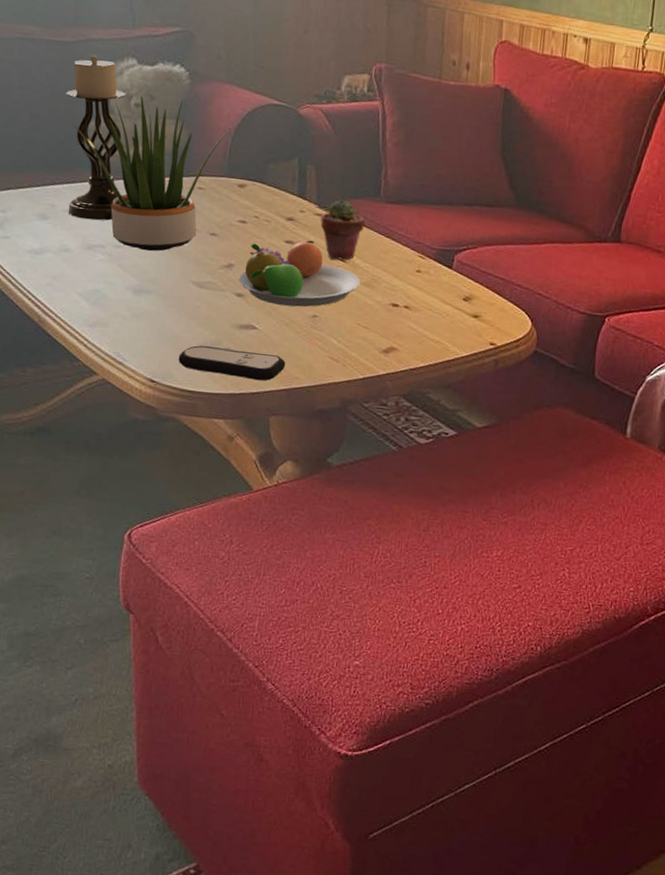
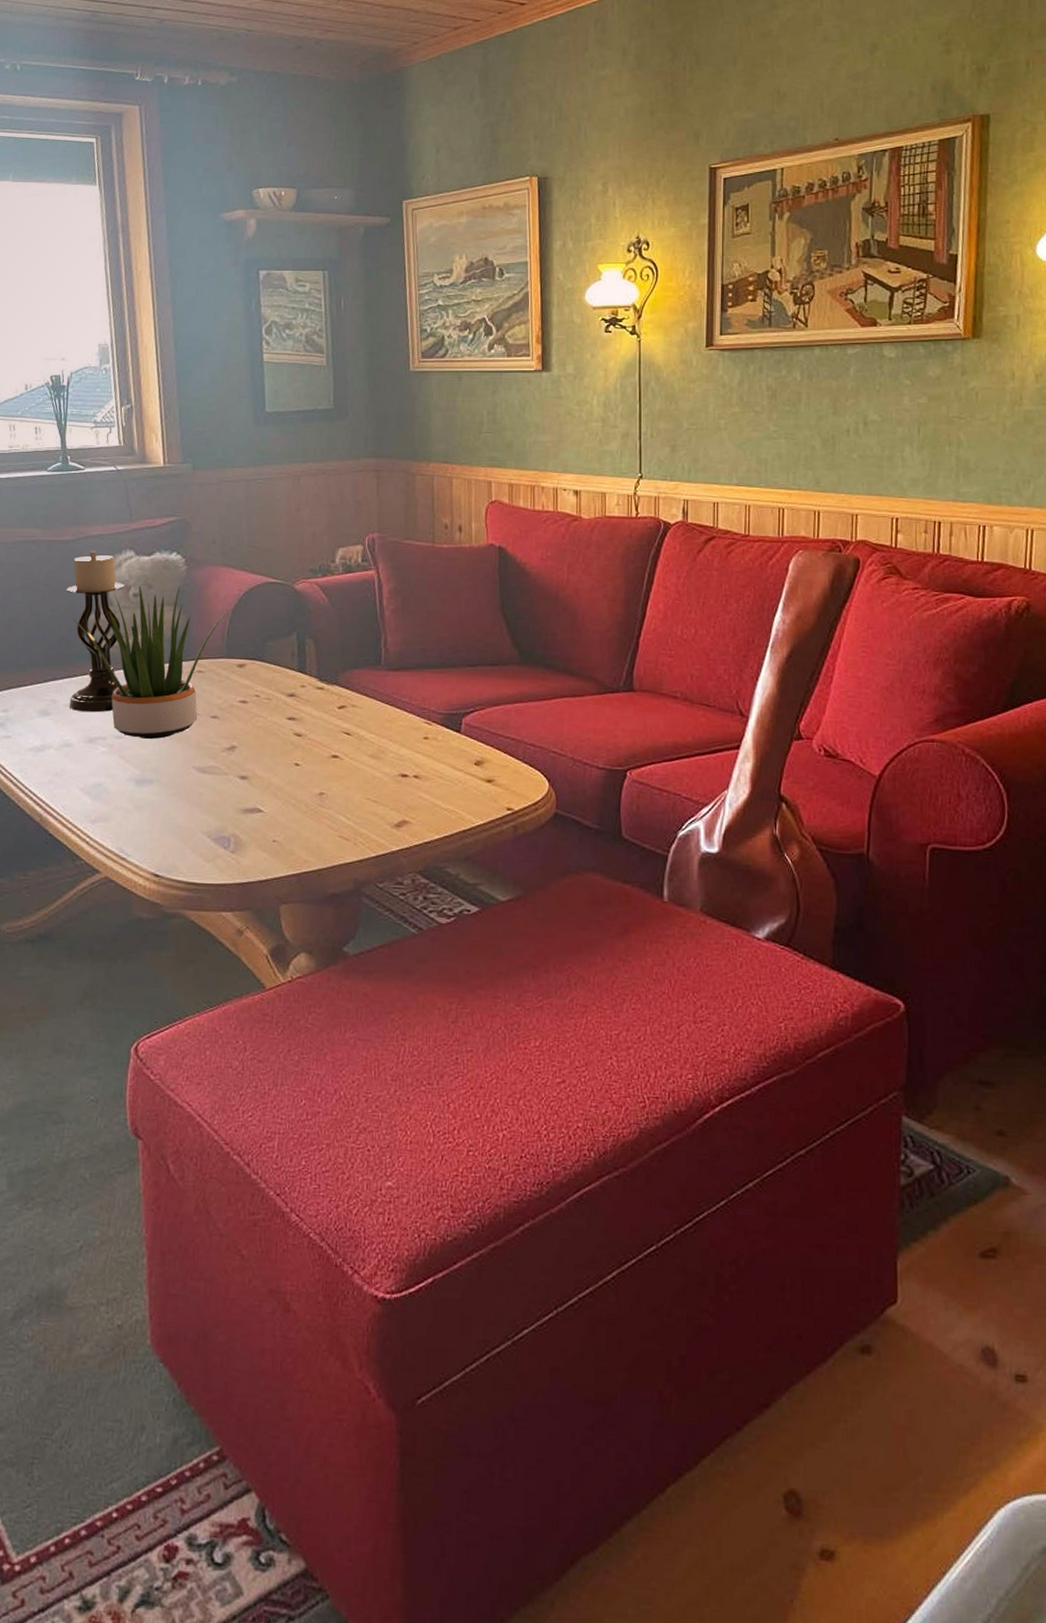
remote control: present [178,345,286,381] -> none [183,834,294,867]
fruit bowl: present [239,240,360,307] -> none [242,715,366,785]
potted succulent: present [320,199,365,260] -> none [322,671,367,733]

